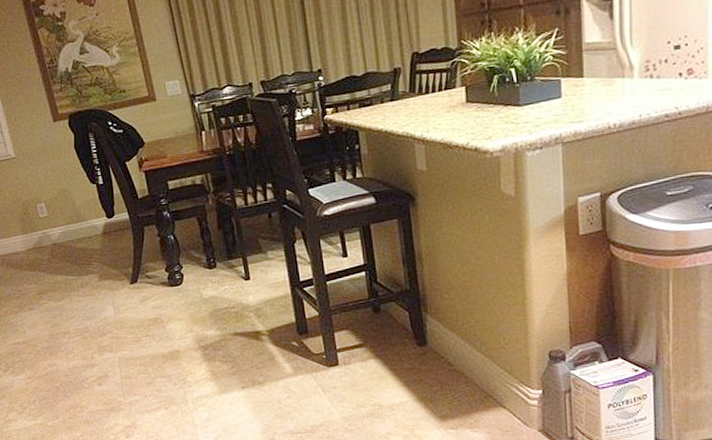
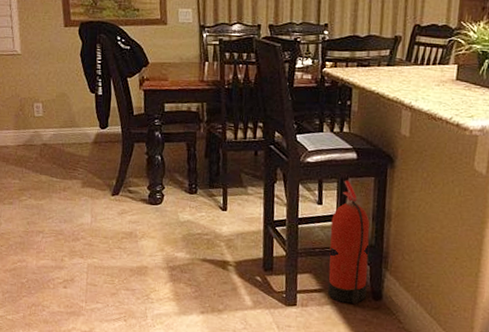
fire extinguisher: none [360,227,411,354] -> present [327,180,370,304]

